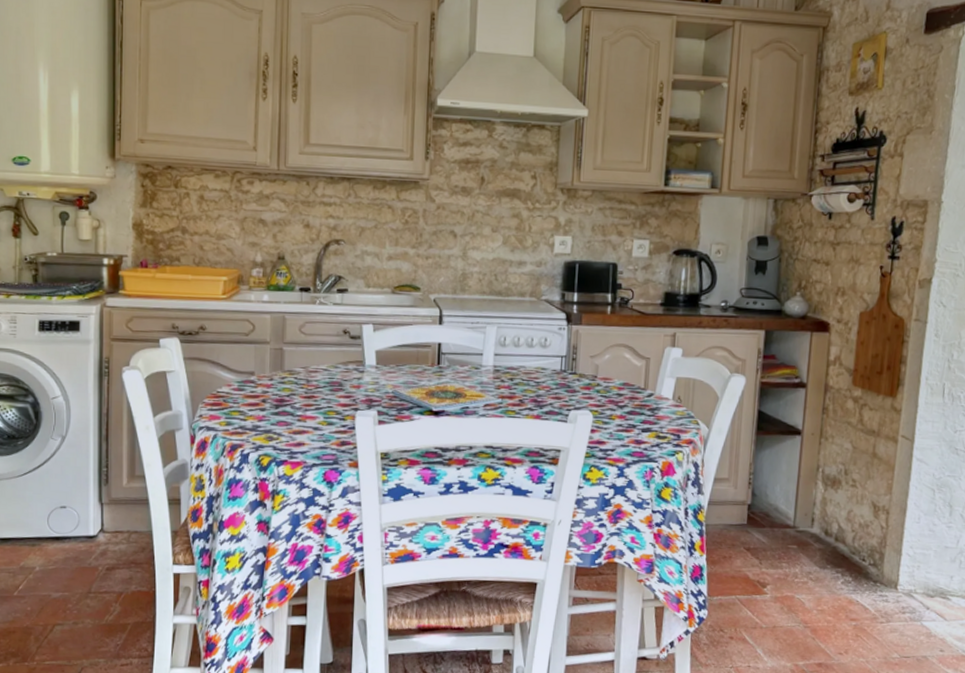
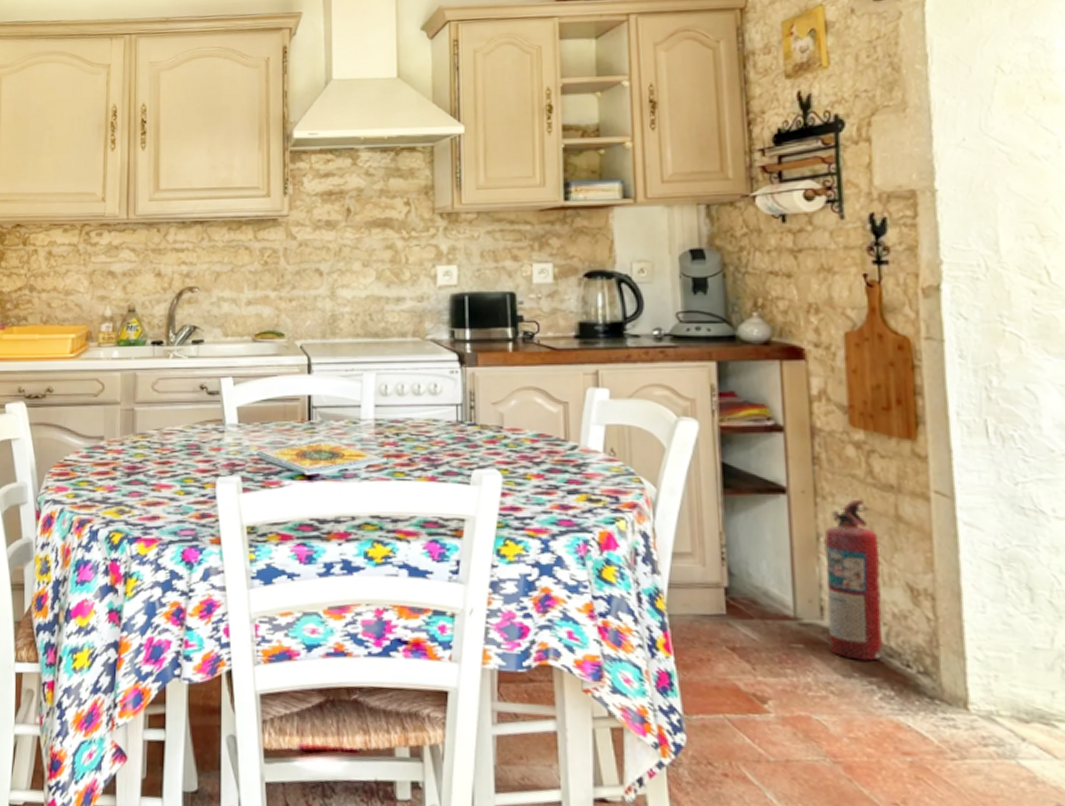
fire extinguisher: none [814,441,860,557] -> present [825,500,883,661]

